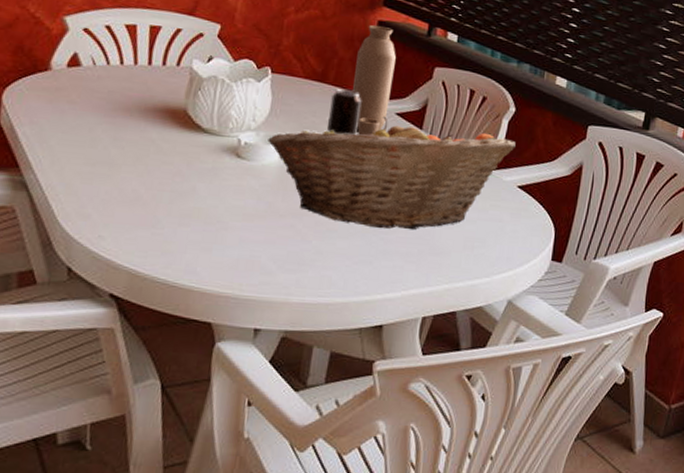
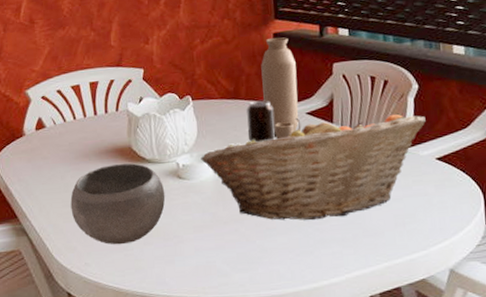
bowl: none [93,126,218,221] -> present [70,163,166,245]

